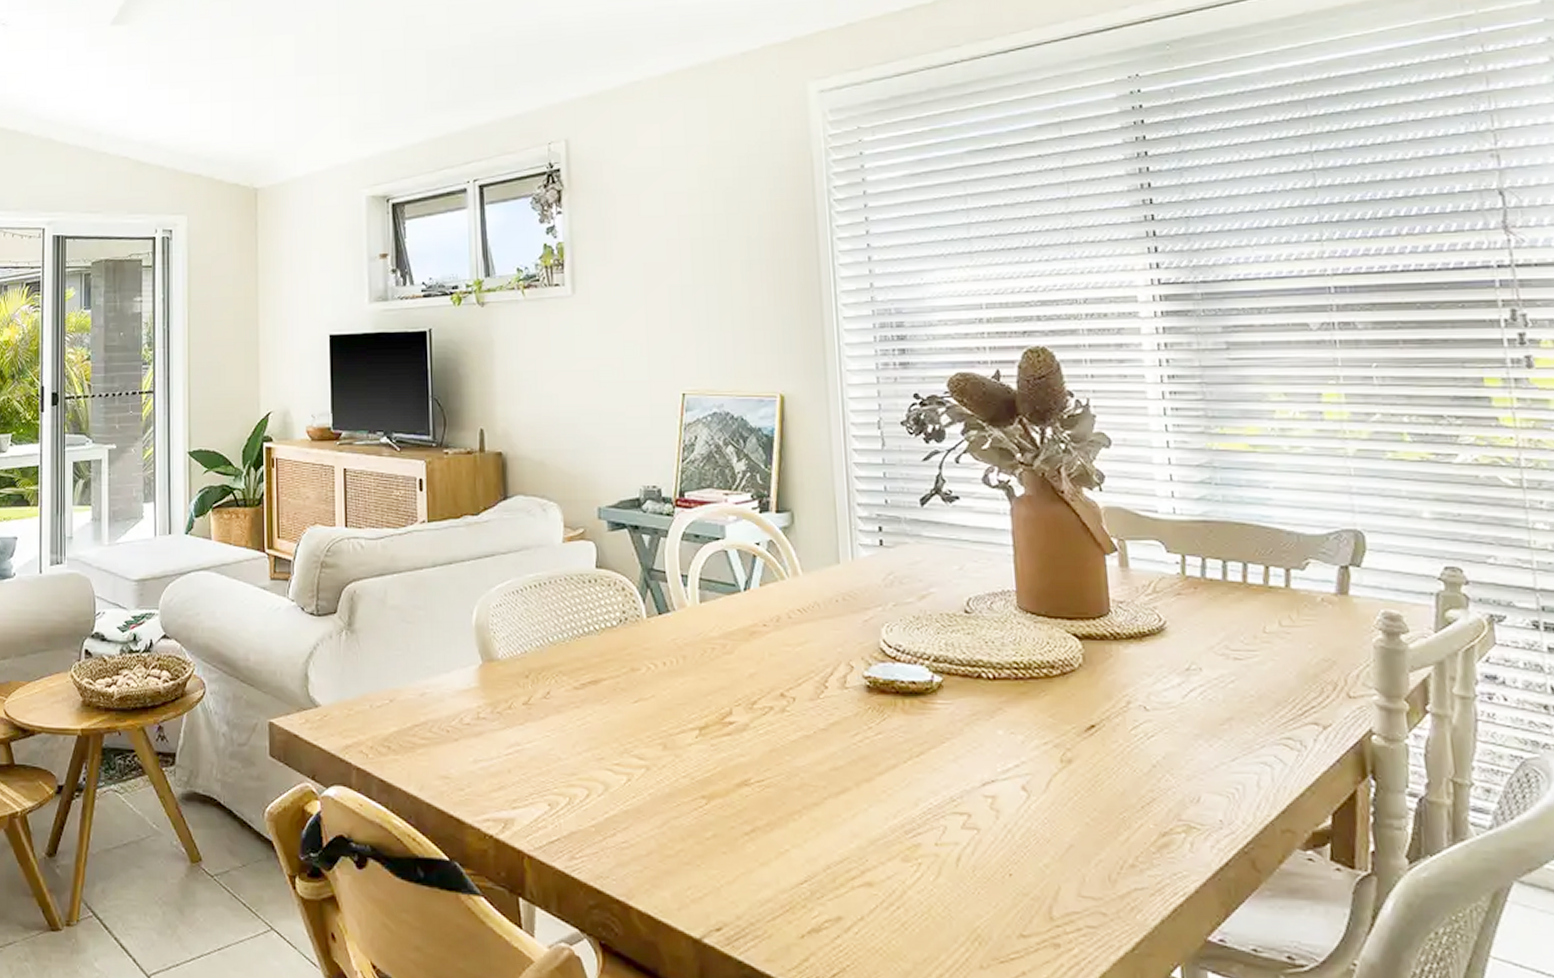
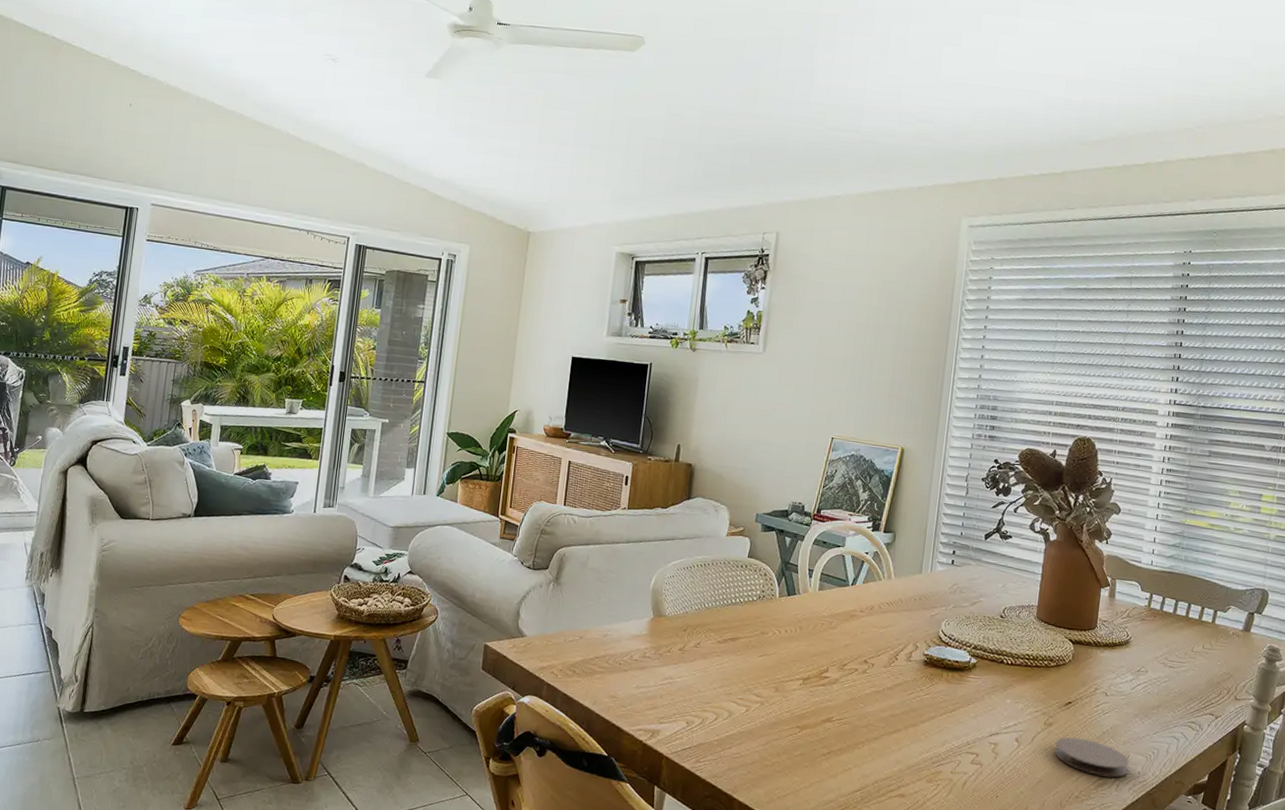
coaster: none [1082,776,1204,832] -> present [1054,737,1129,778]

